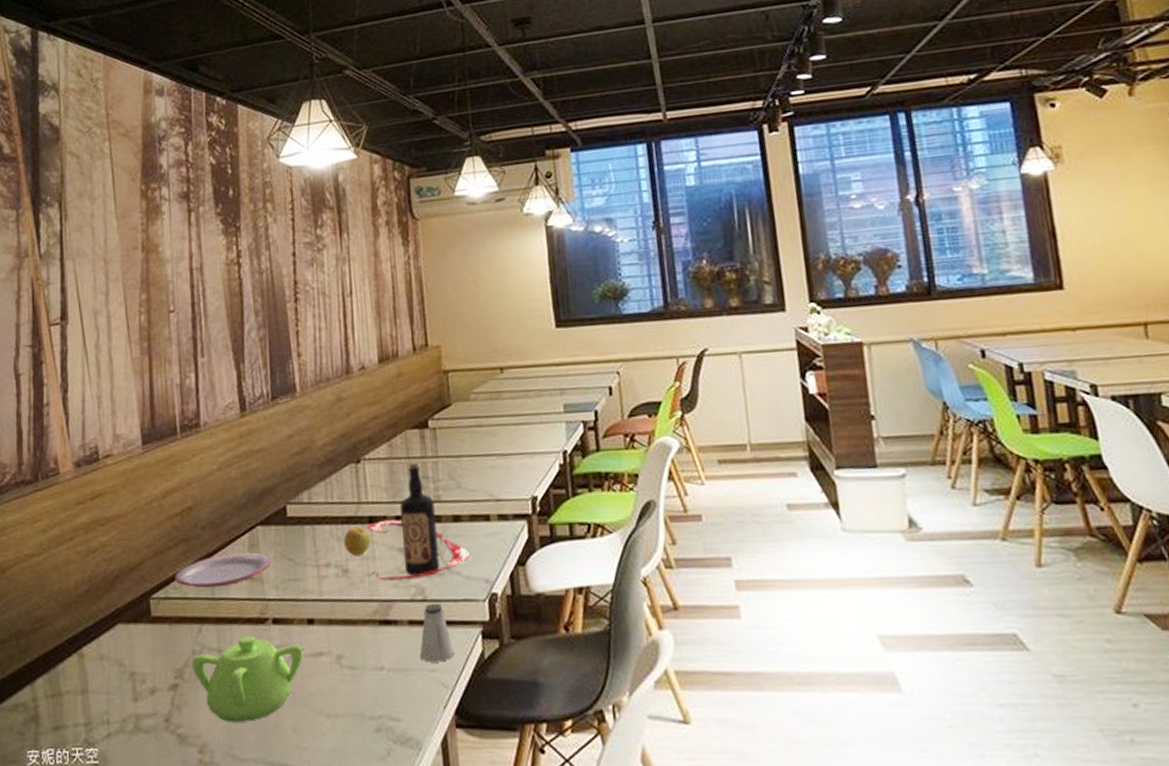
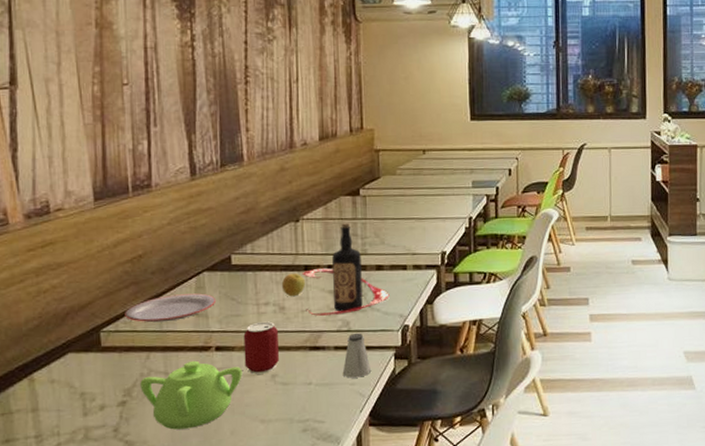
can: none [303,587,344,655] -> present [243,321,279,375]

